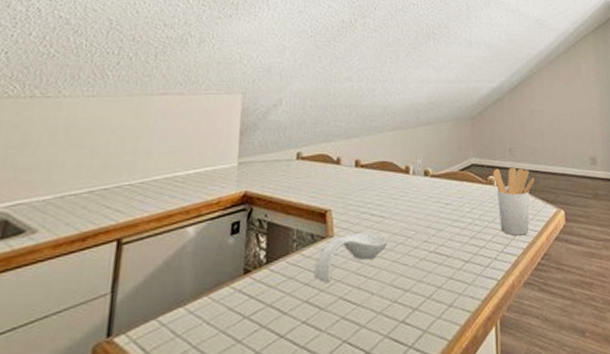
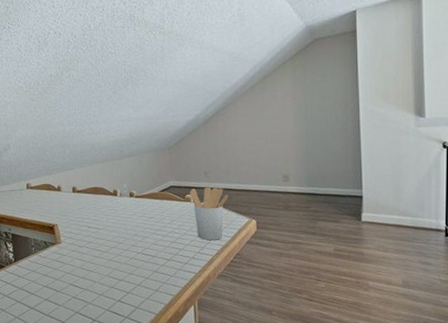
spoon rest: present [313,232,388,282] -> none [49,240,104,274]

